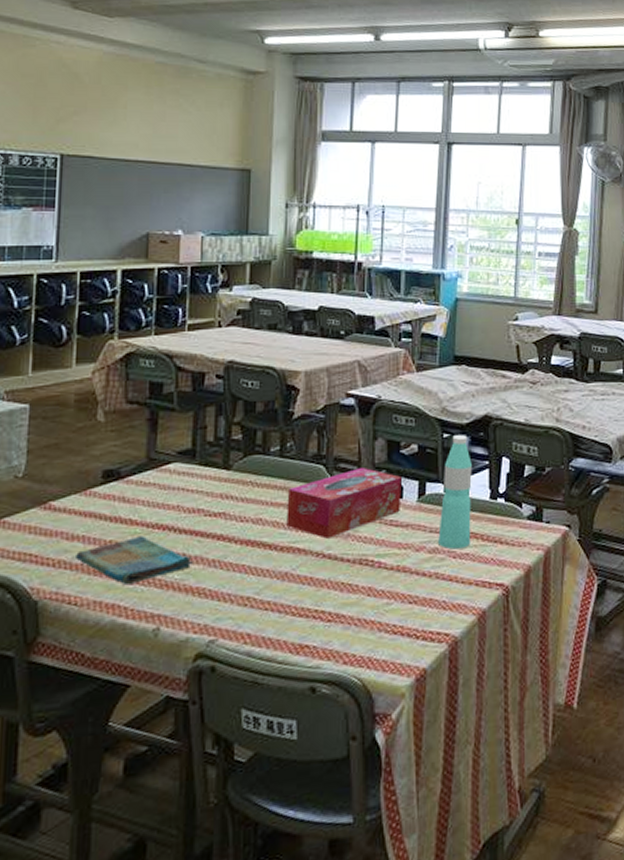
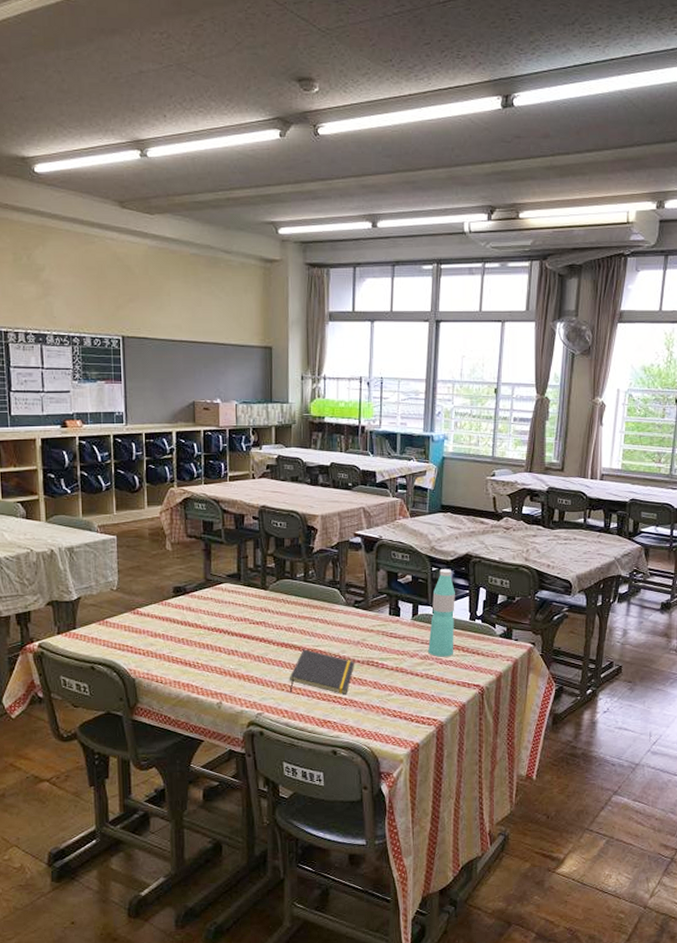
dish towel: present [74,536,193,584] -> none [158,636,243,670]
notepad: none [254,547,344,608] -> present [289,649,355,695]
tissue box: present [286,466,402,539] -> none [311,591,399,644]

